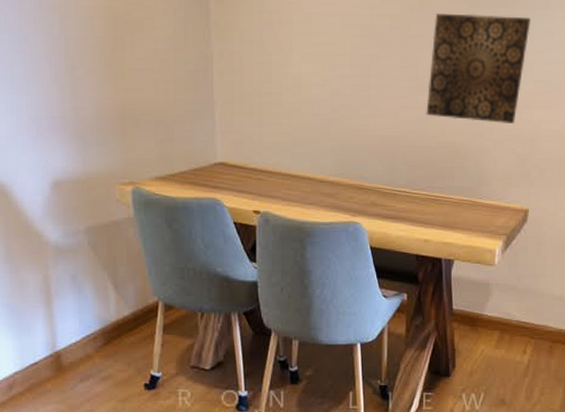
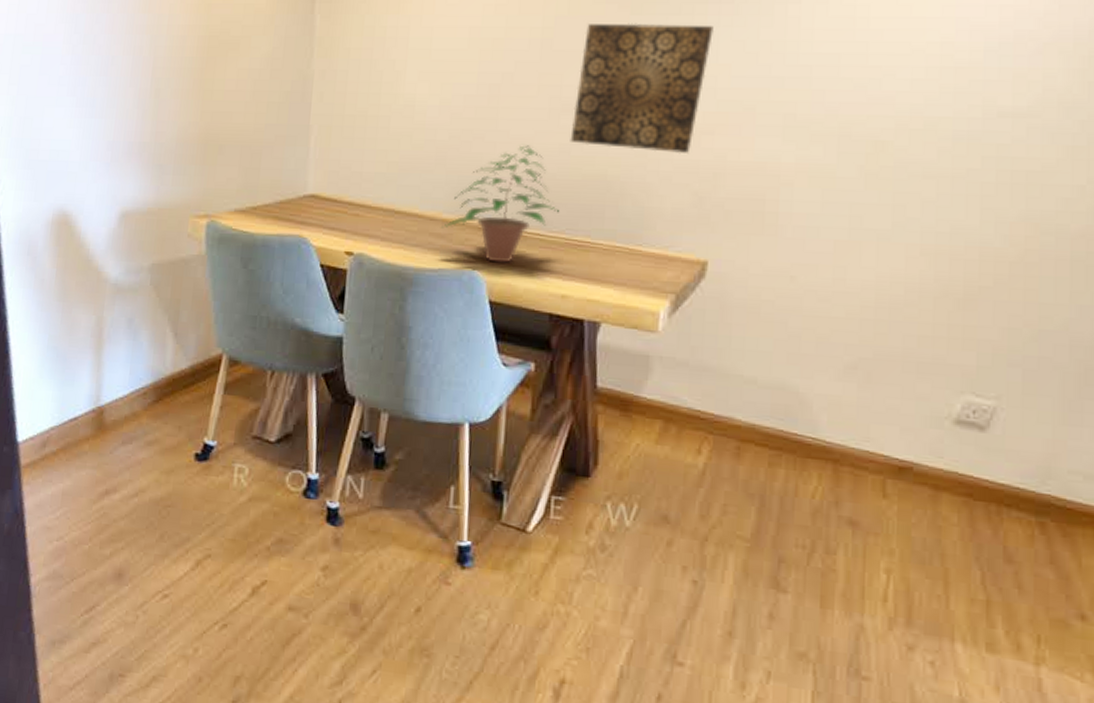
potted plant: none [330,118,421,216] -> present [441,145,560,263]

